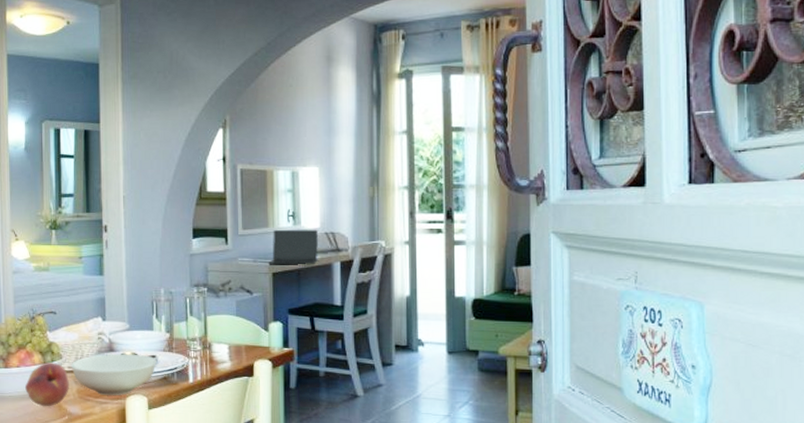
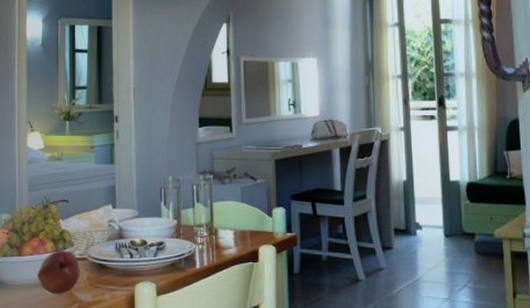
bowl: present [71,353,158,395] -> none [82,240,166,282]
laptop: present [268,229,318,265] -> none [271,117,318,152]

